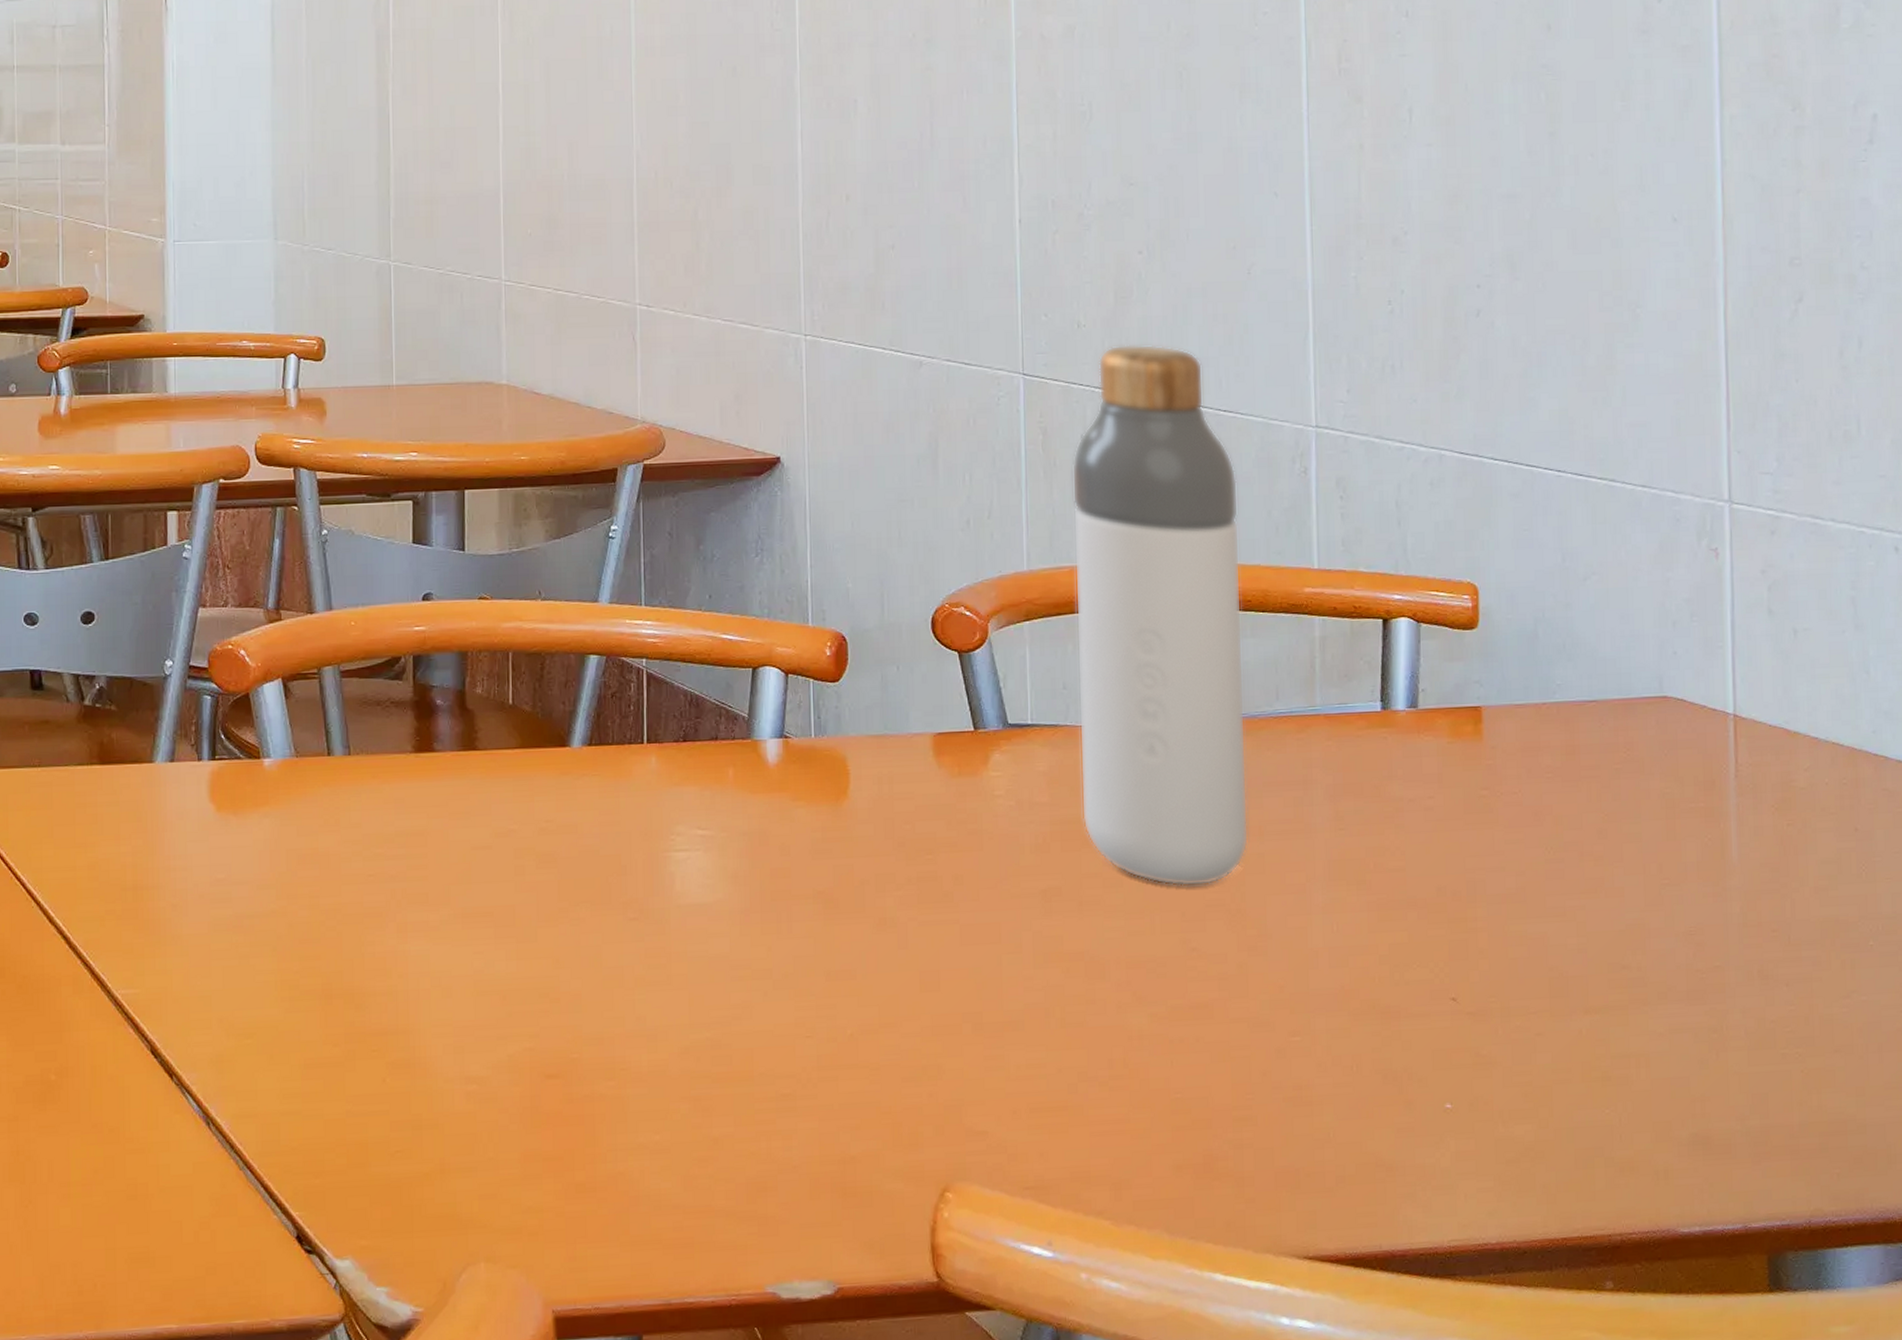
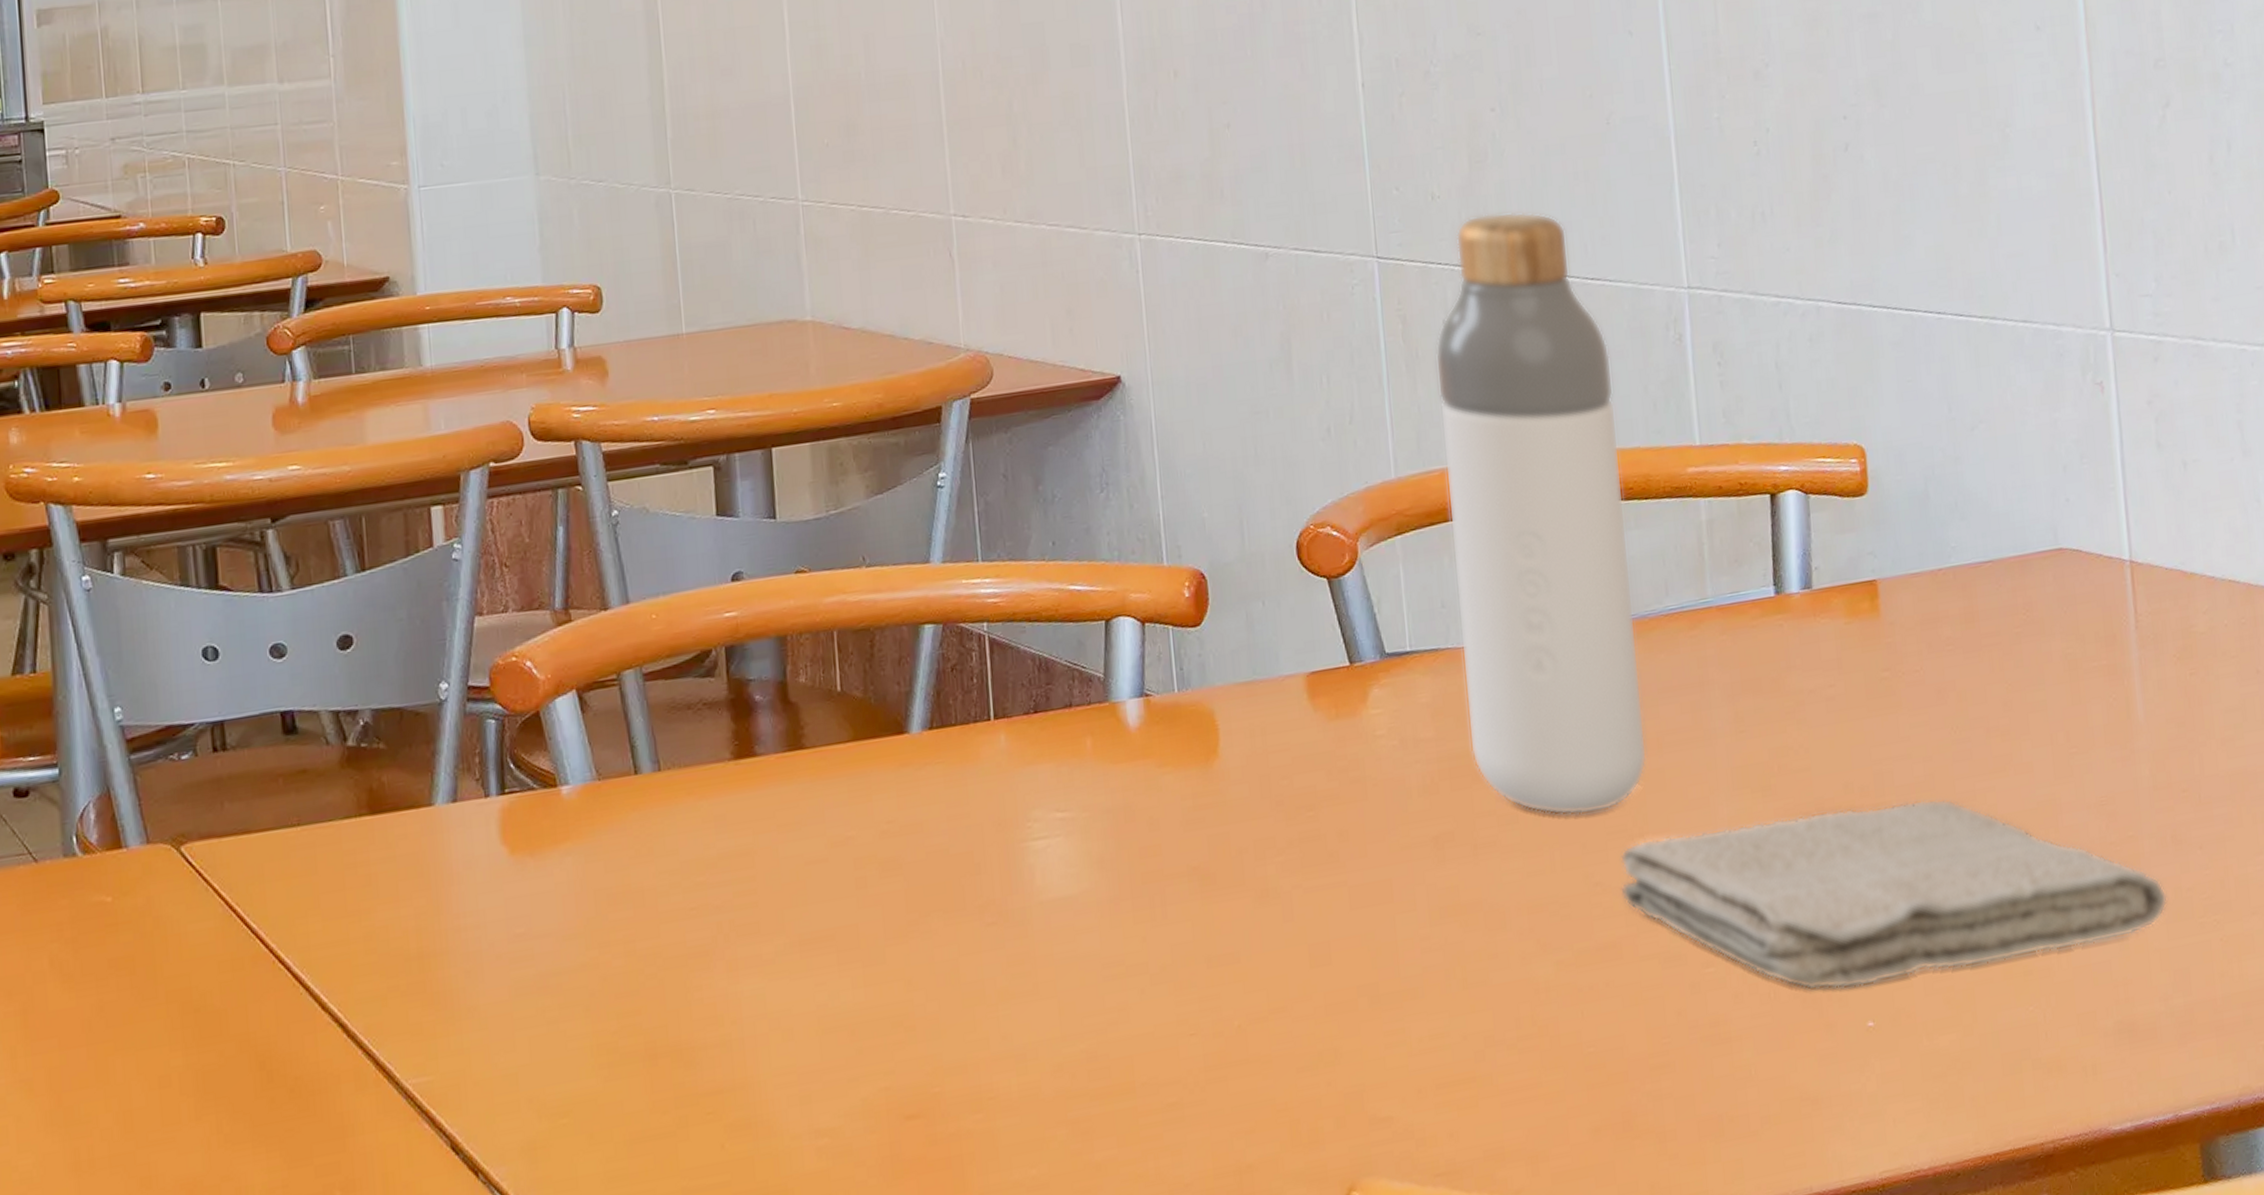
washcloth: none [1216,909,1750,1072] -> present [1620,798,2168,990]

